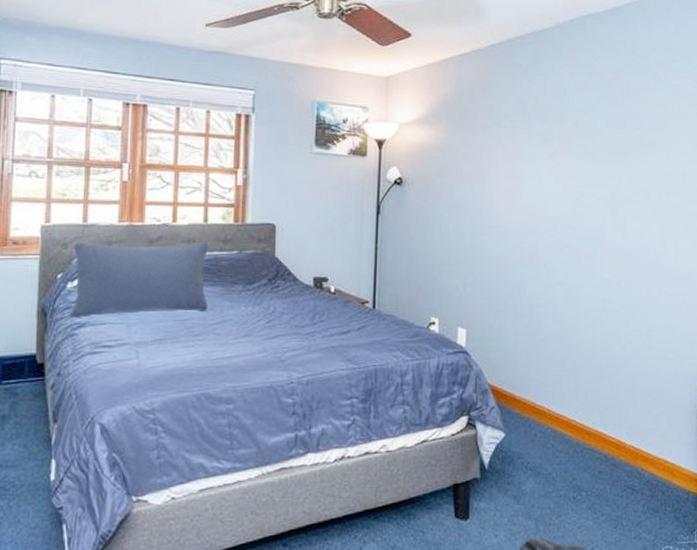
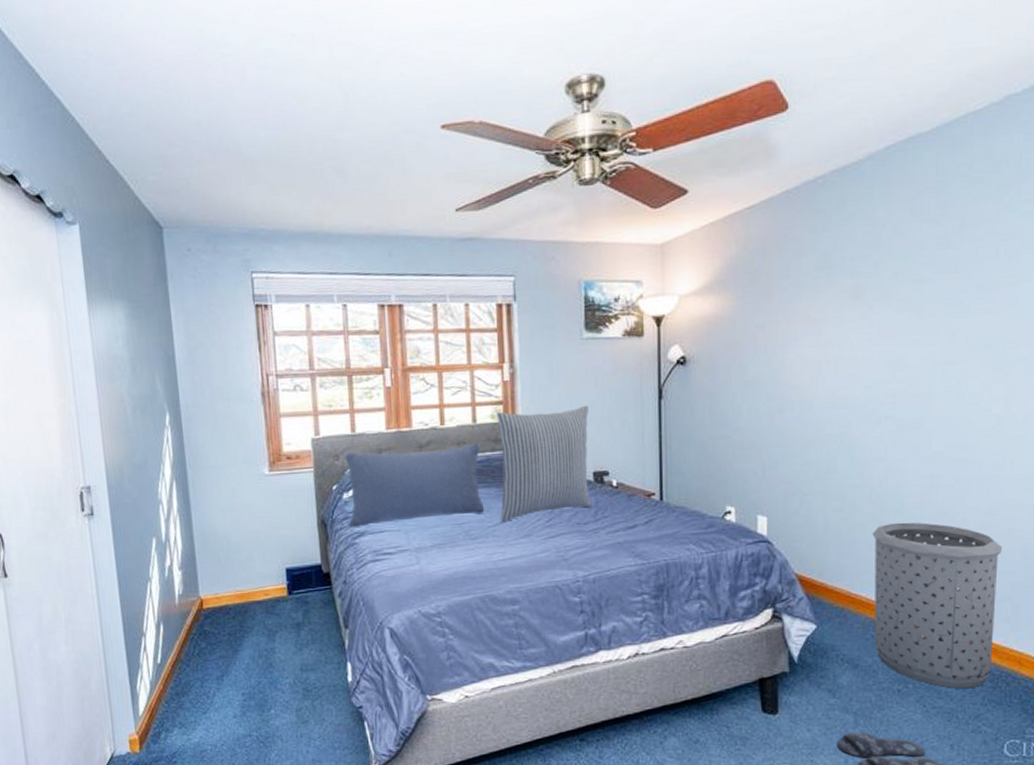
pillow: none [223,214,313,320] -> present [497,405,592,522]
laundry basket: none [554,340,659,497] -> present [872,522,1003,689]

